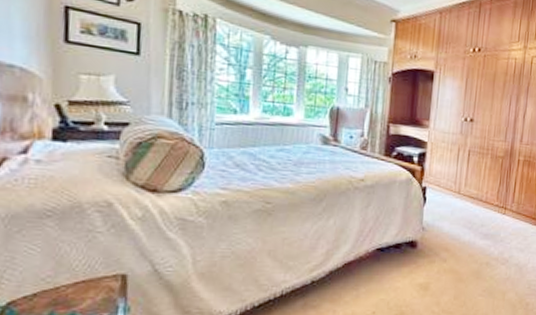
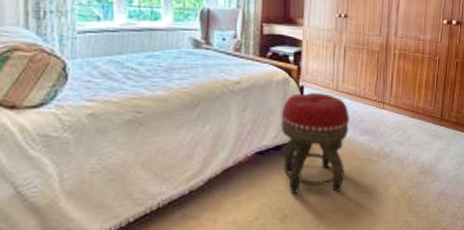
footstool: none [401,194,470,293] -> present [280,93,350,195]

